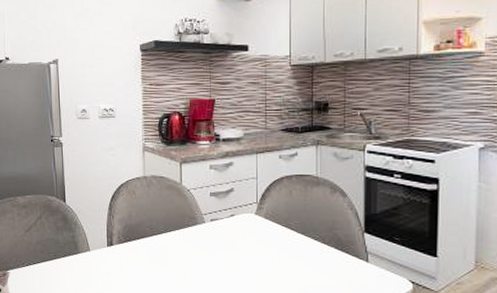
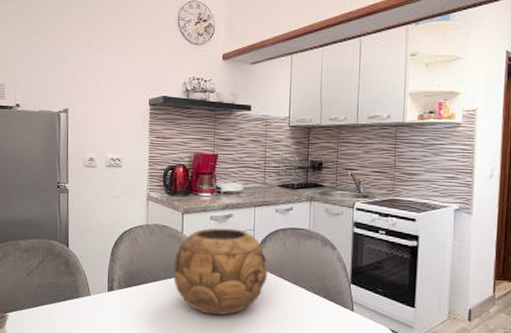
decorative bowl: none [173,177,274,270] -> present [173,228,268,316]

